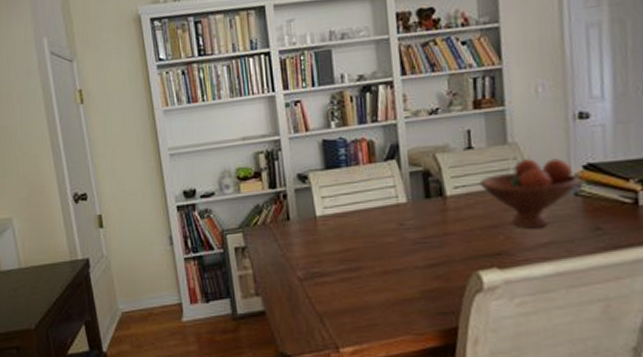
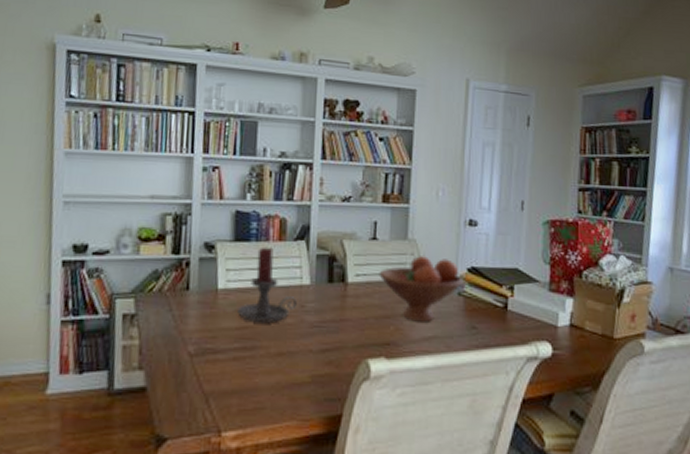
candle holder: none [338,170,396,244] -> present [238,247,297,322]

